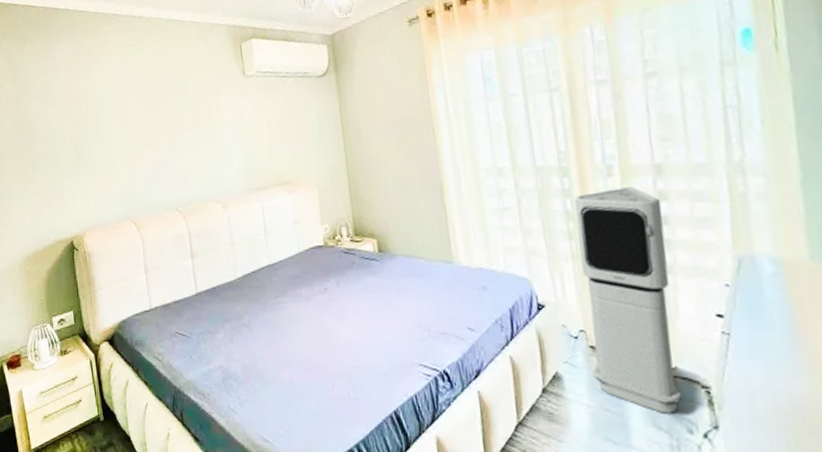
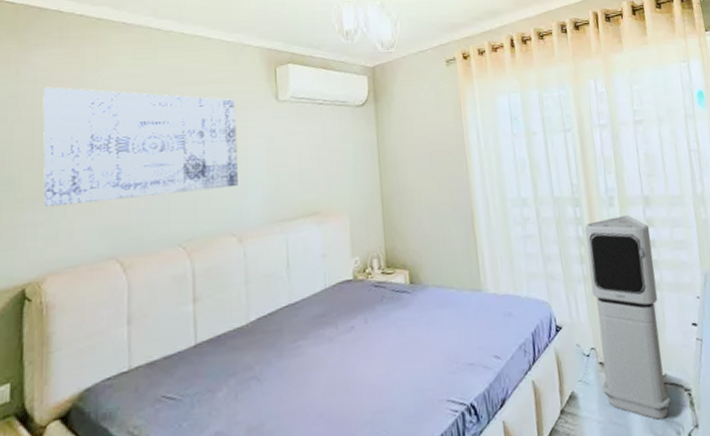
wall art: none [64,76,218,176] -> present [42,86,238,206]

